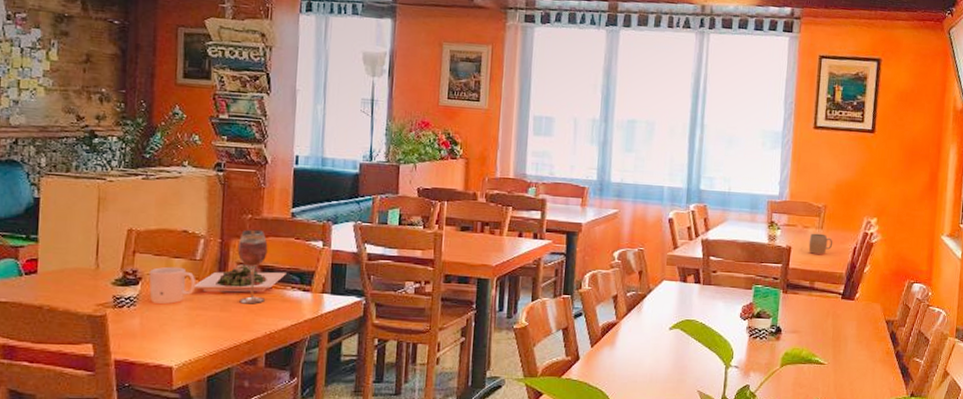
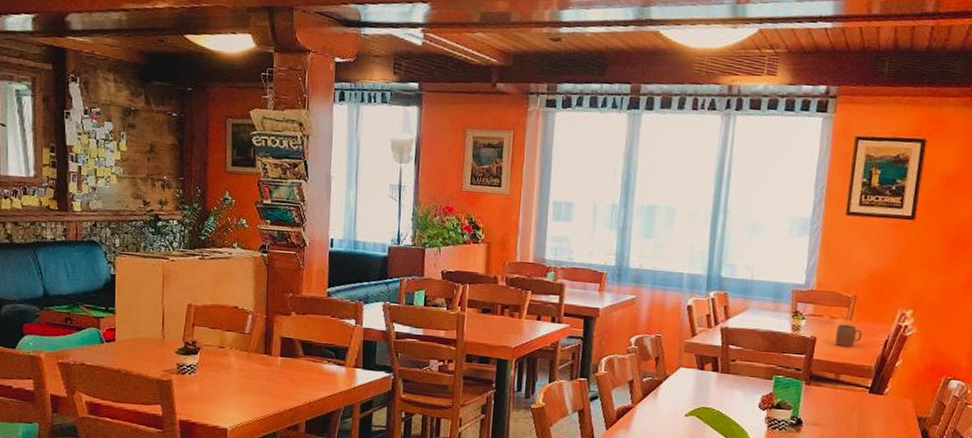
mug: present [148,266,197,305] -> none [206,339,246,373]
salad: present [195,264,287,293] -> none [244,338,323,365]
wineglass: present [237,229,268,304] -> none [280,306,307,376]

